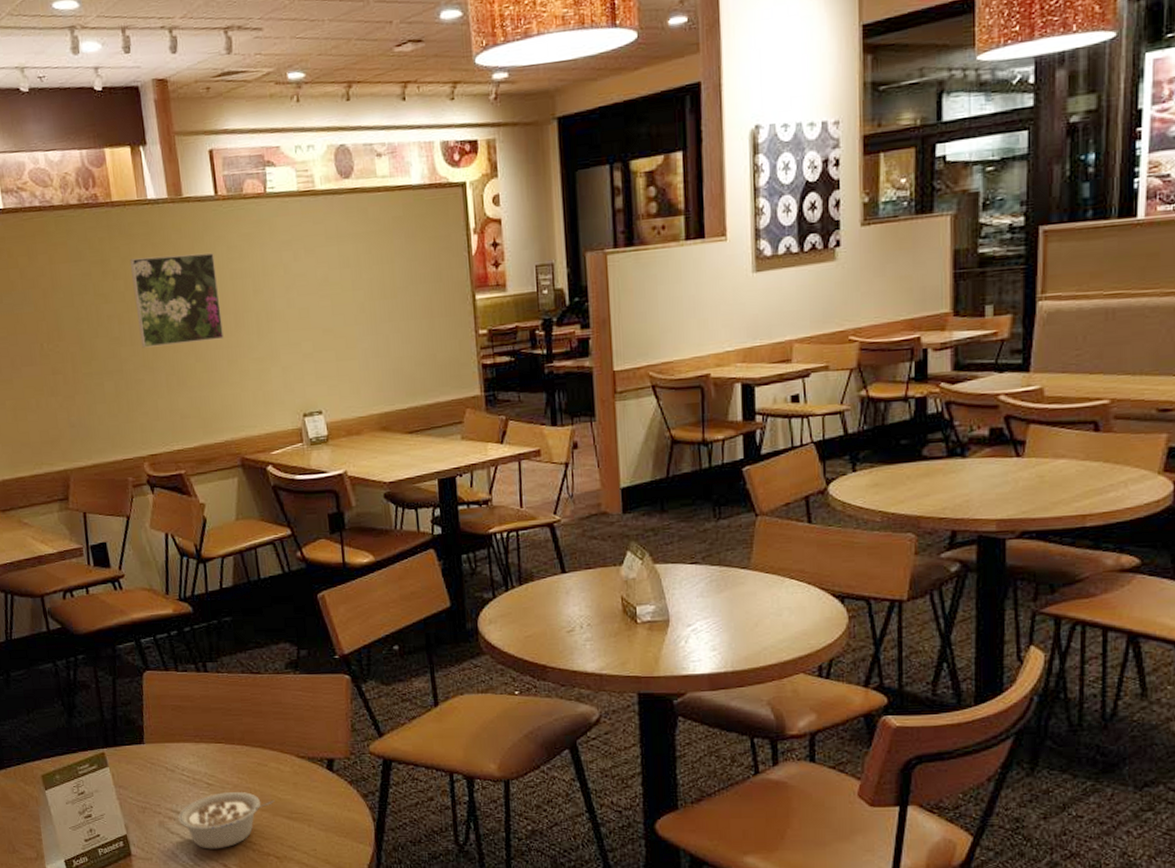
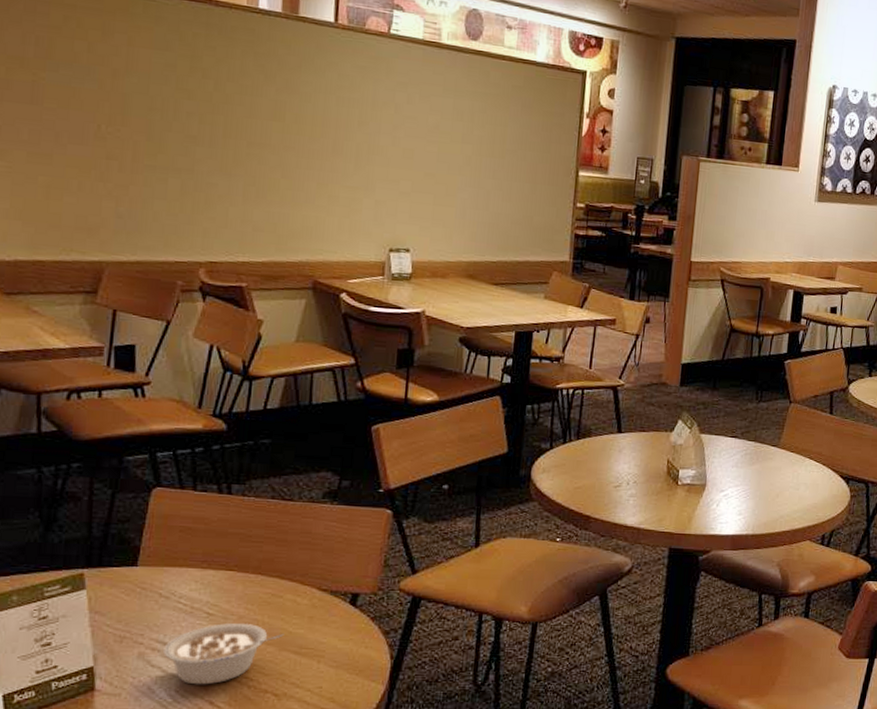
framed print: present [129,252,224,348] -> none [221,62,322,162]

